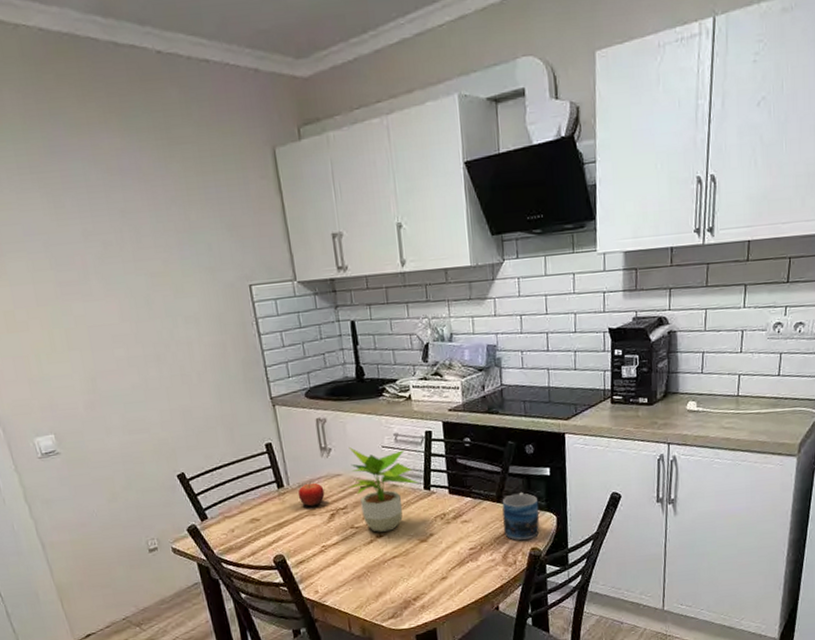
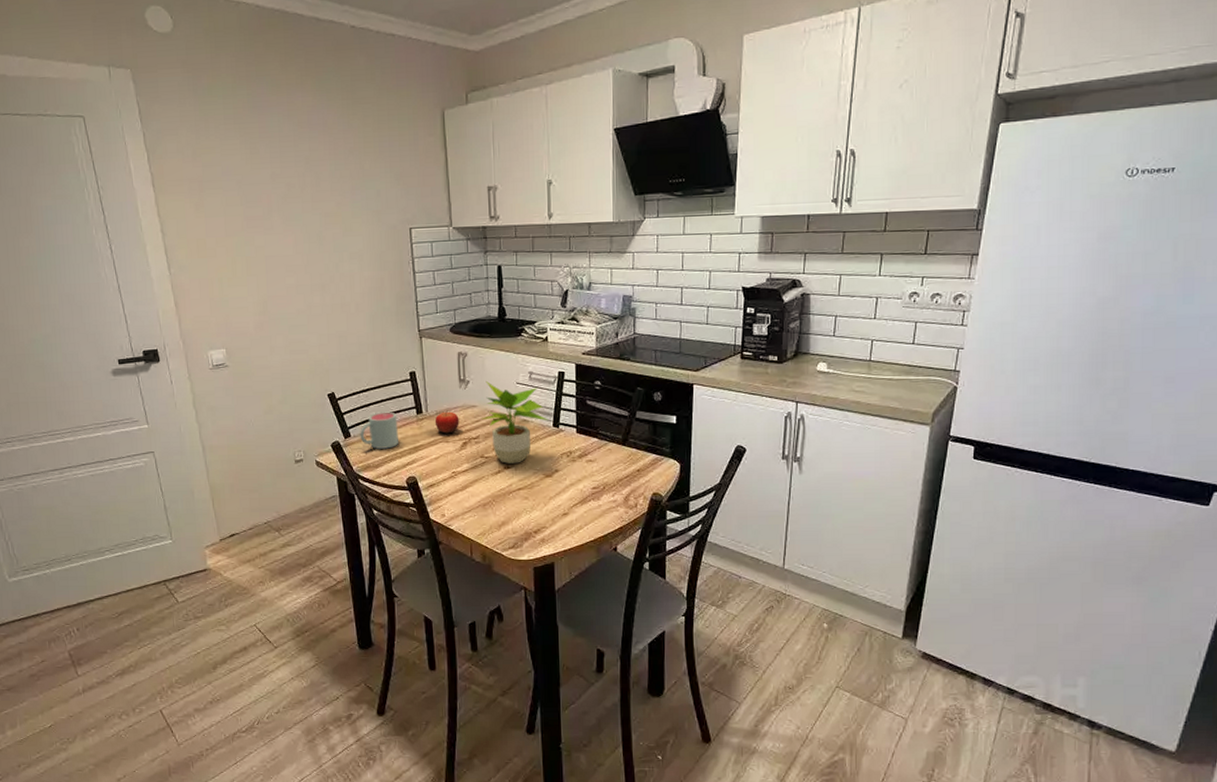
mug: none [217,488,262,529] -> present [360,412,400,449]
mug: present [502,491,540,541] -> none [626,437,663,485]

